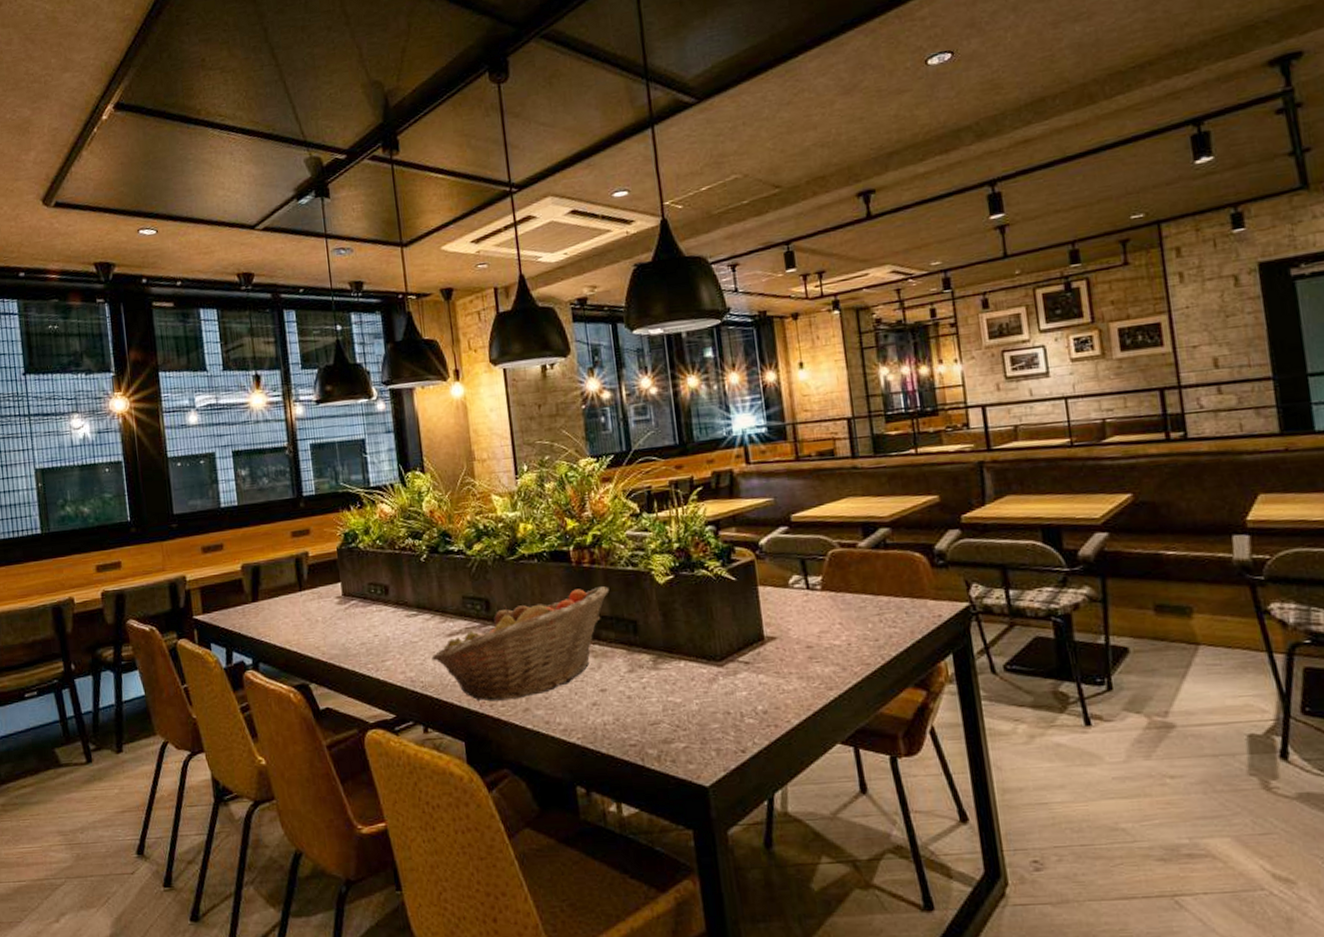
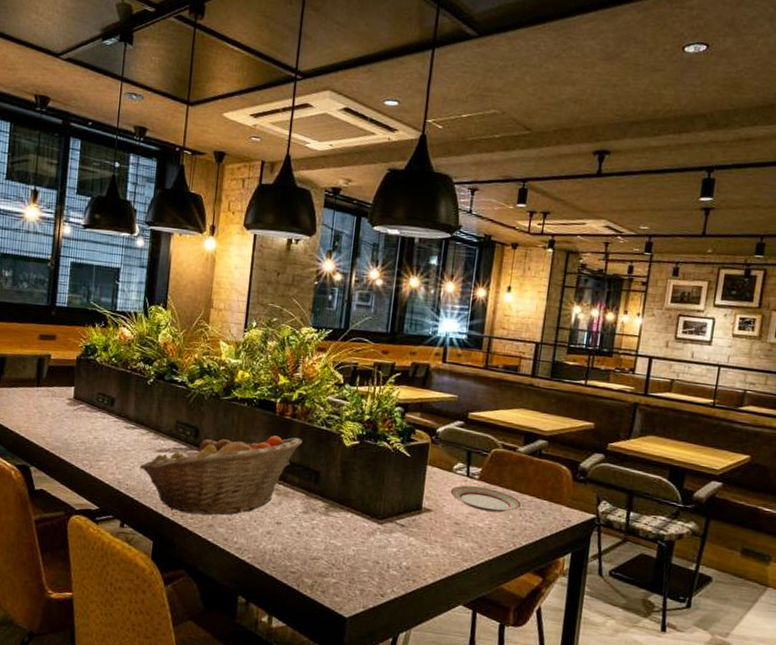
plate: none [791,597,879,626] -> present [450,485,522,513]

